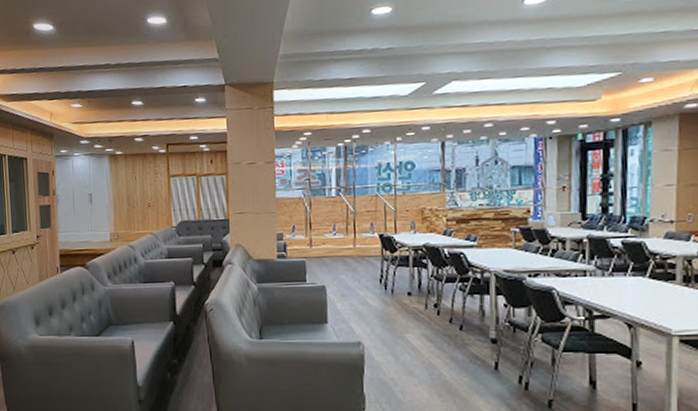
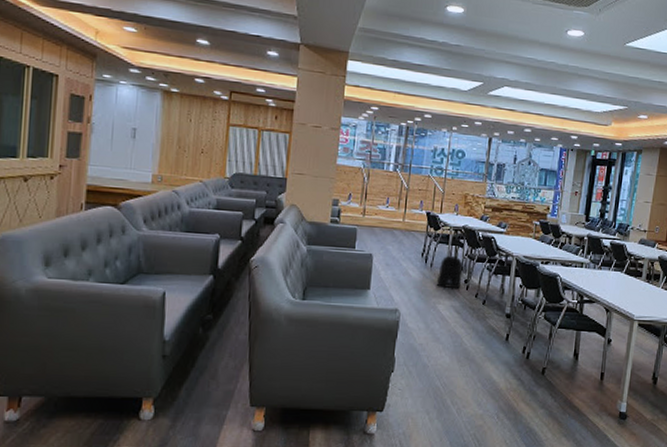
backpack: none [401,278,431,317] -> present [437,255,463,291]

